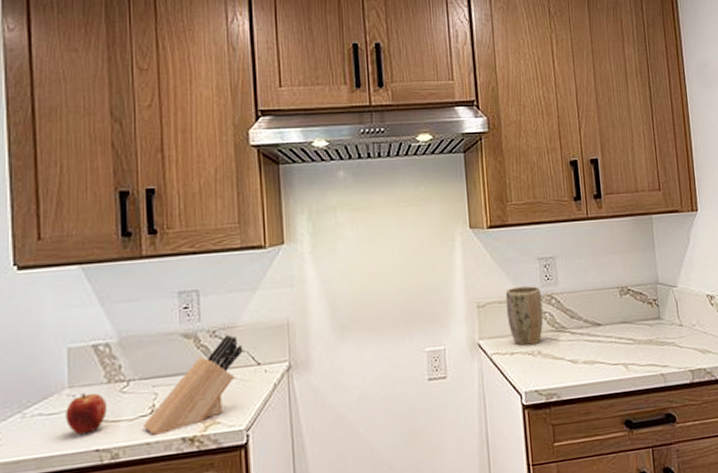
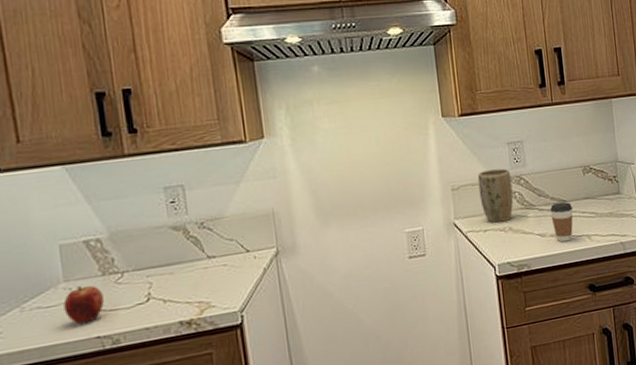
knife block: present [142,335,244,435] -> none [140,225,232,321]
coffee cup: none [583,325,609,371] -> present [550,202,573,243]

